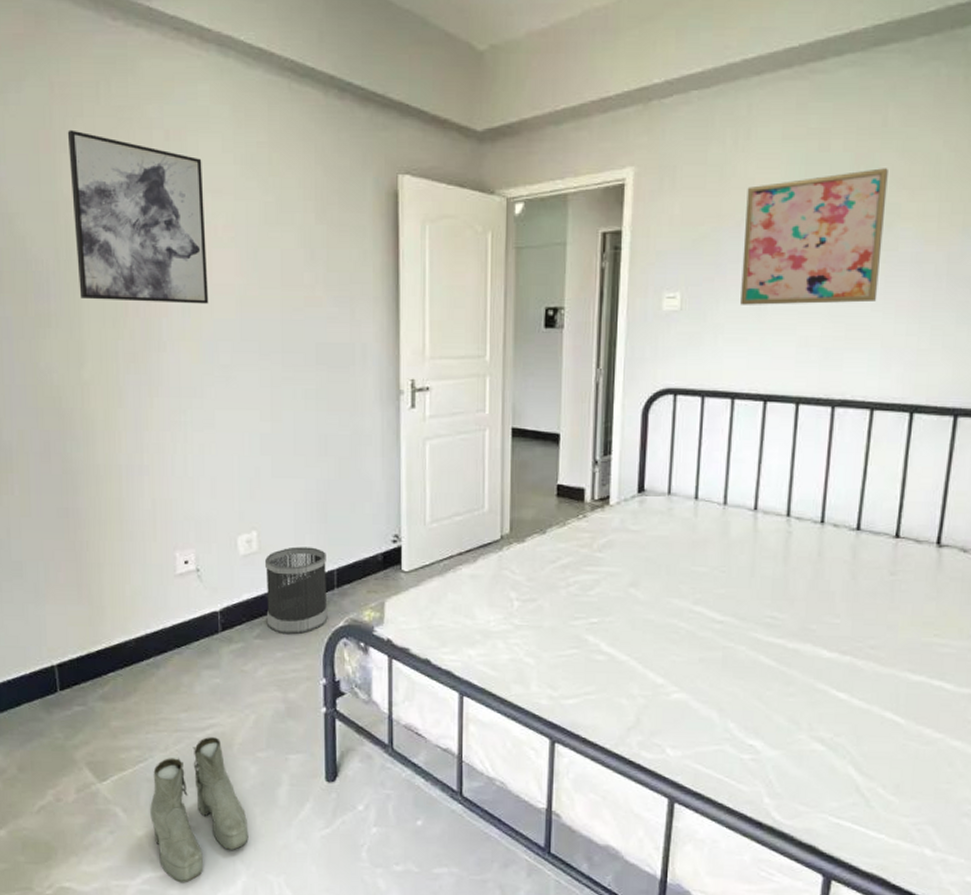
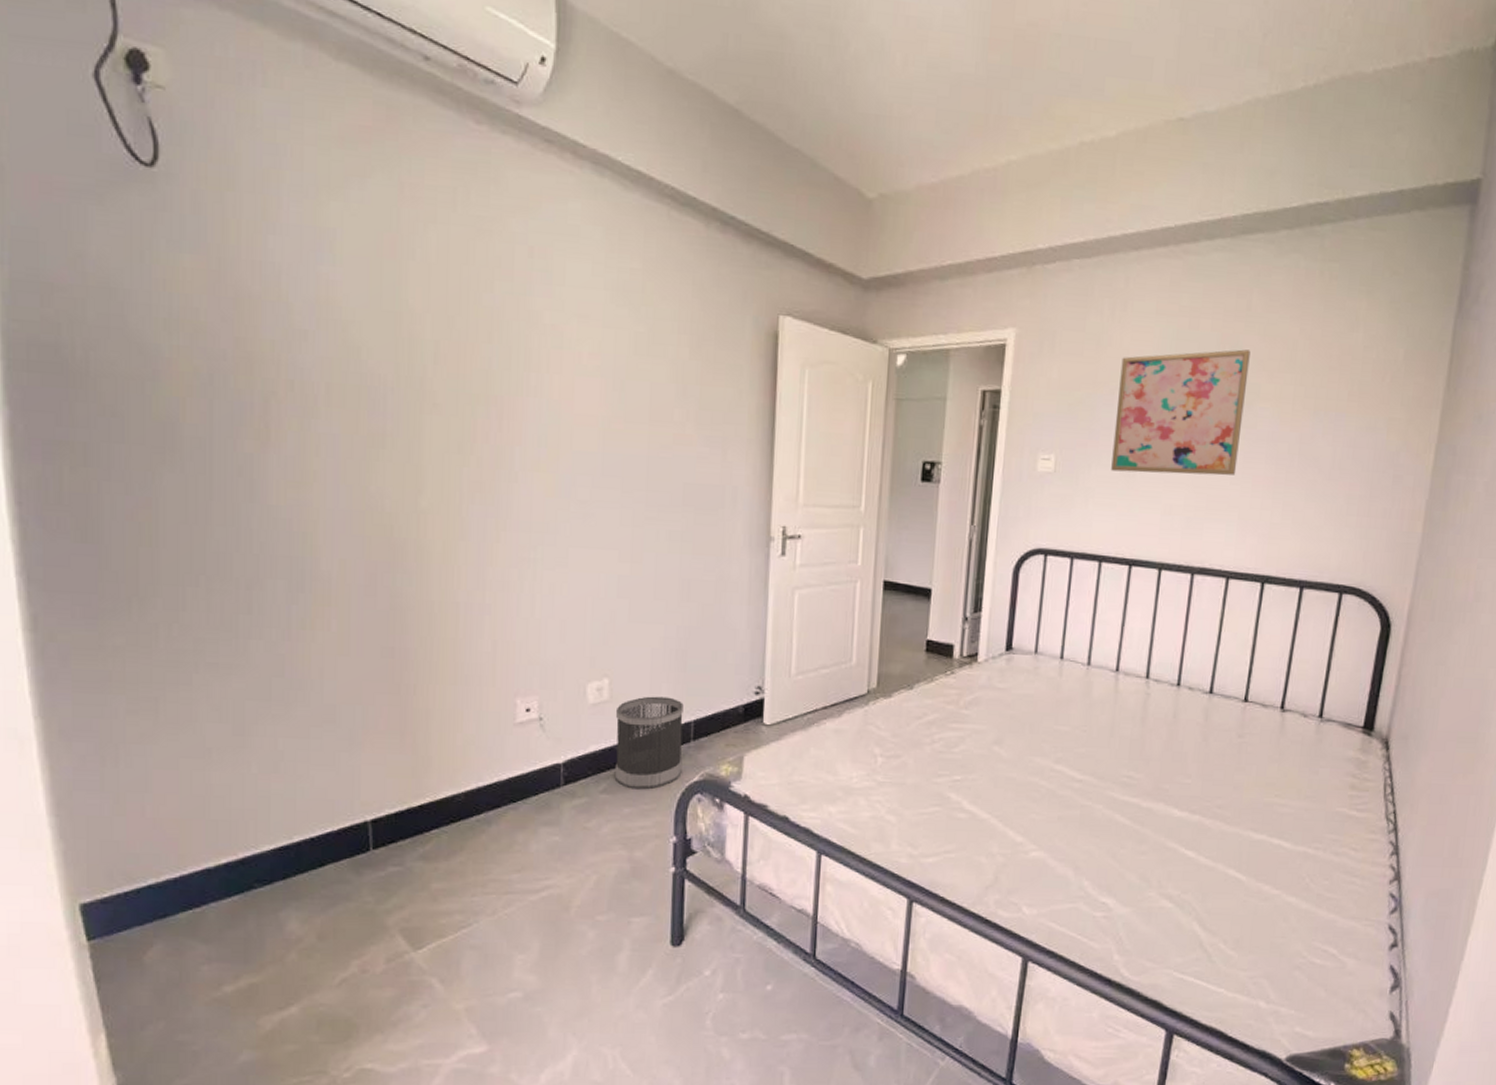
wall art: present [67,129,209,304] -> none [417,236,569,434]
boots: present [150,737,249,883] -> none [471,899,583,1060]

